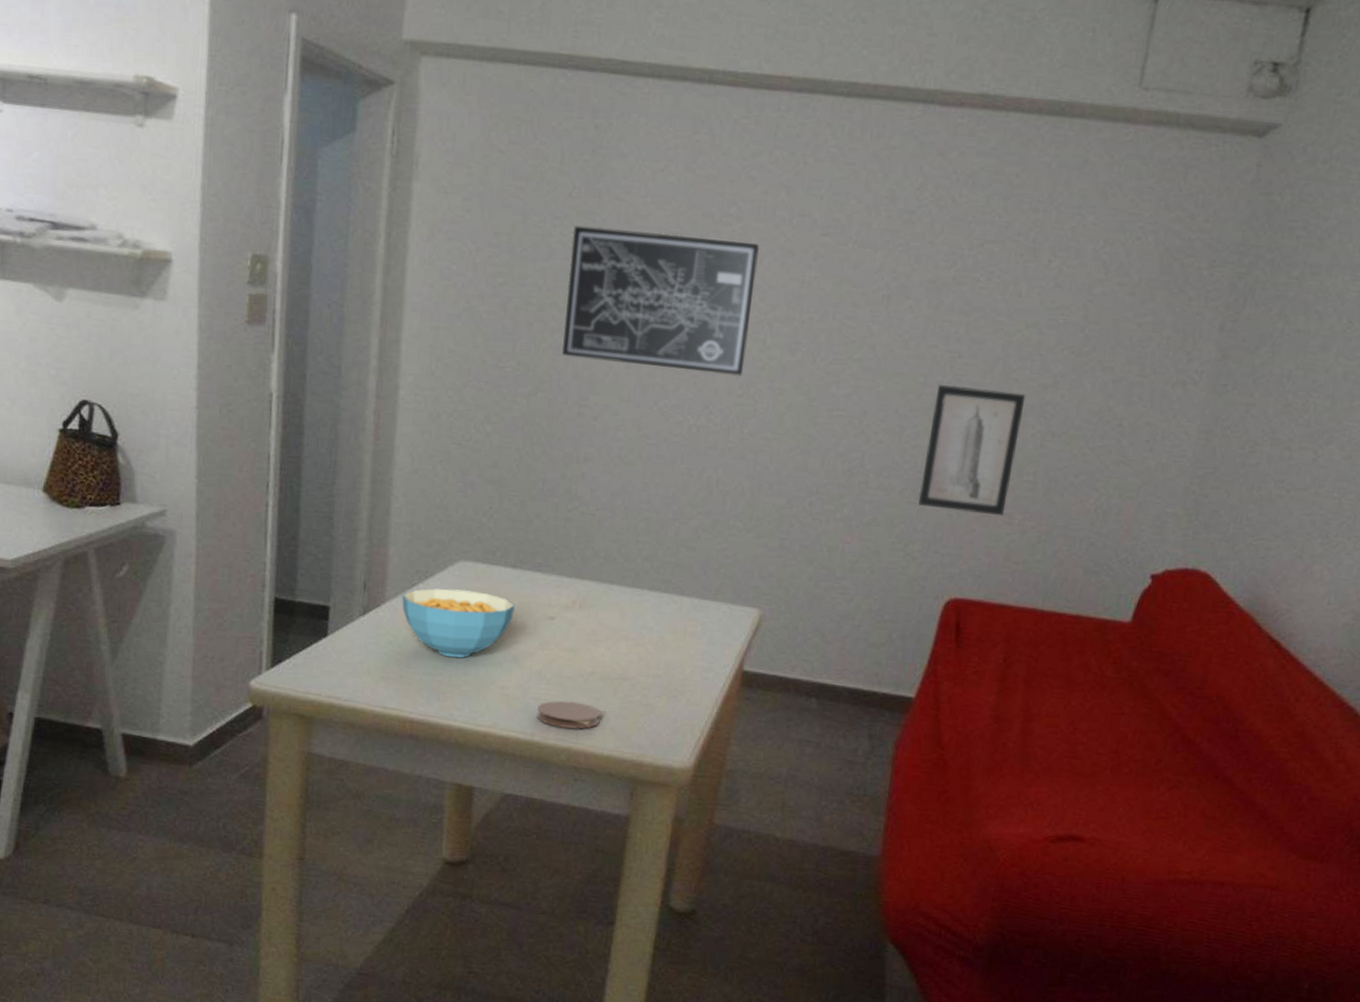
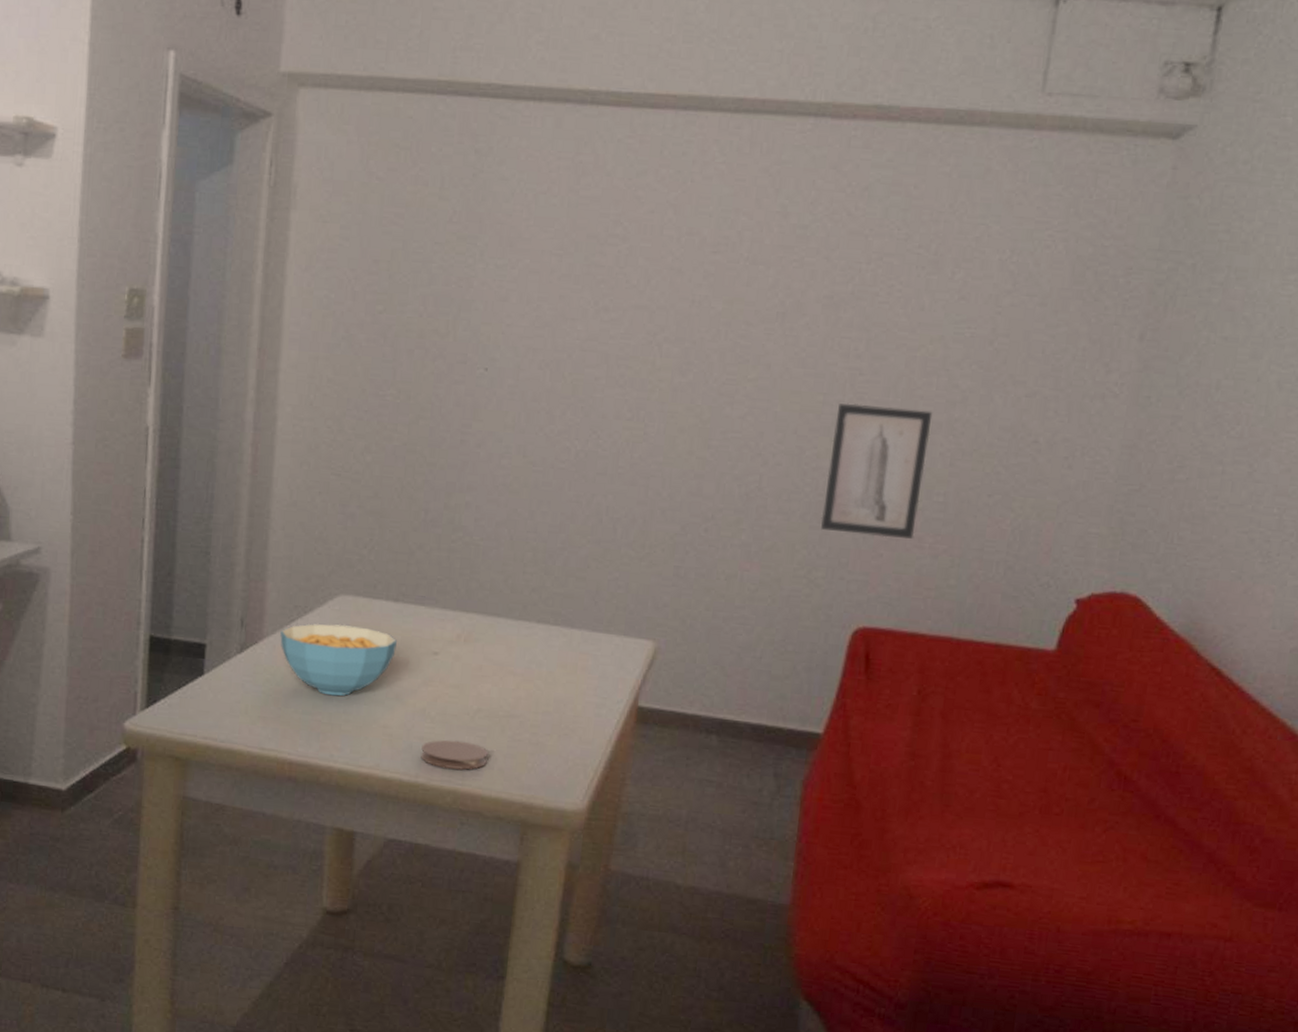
wall art: present [562,225,760,376] -> none [444,250,647,399]

